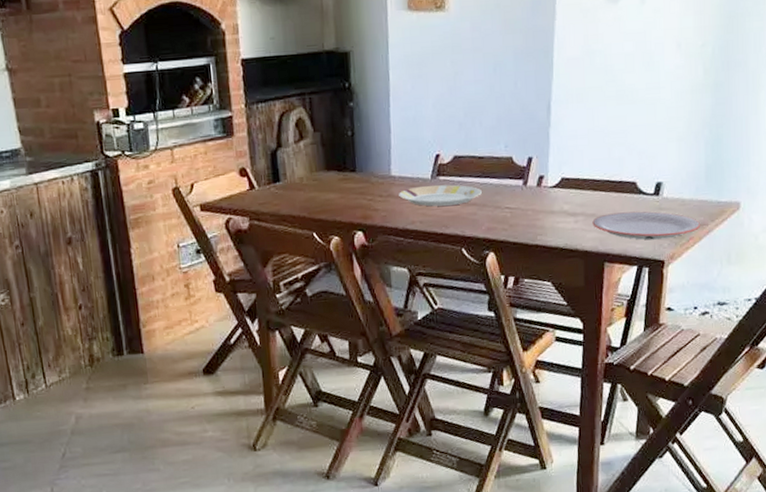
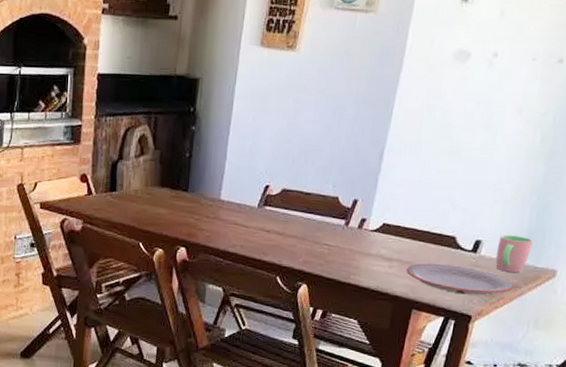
plate: present [399,184,482,207] -> none [225,213,304,235]
cup: none [678,172,712,211] -> present [495,235,533,272]

